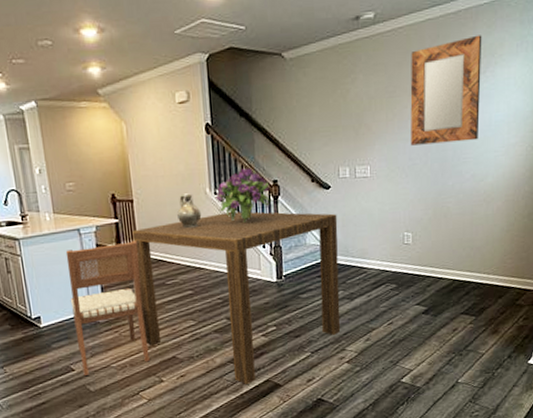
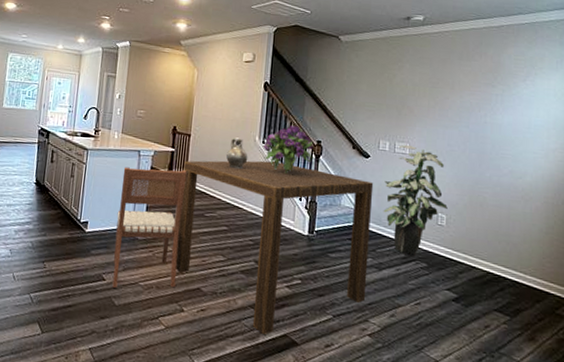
indoor plant: none [348,166,413,281] -> present [383,144,448,257]
home mirror: present [410,35,482,146] -> none [450,48,523,139]

